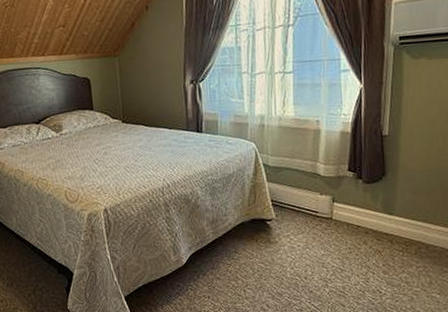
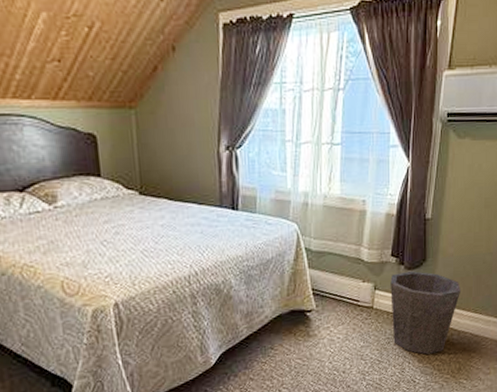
waste bin: none [348,185,426,266] -> present [390,271,460,355]

